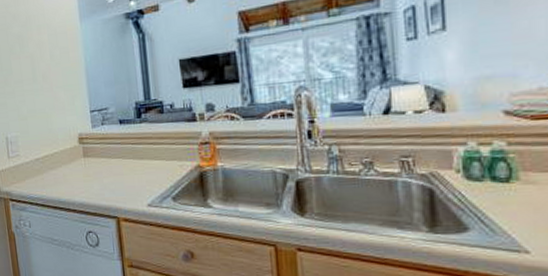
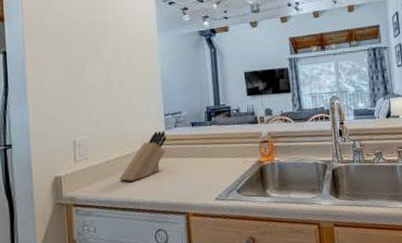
knife block: none [49,128,94,180] -> present [119,130,167,182]

